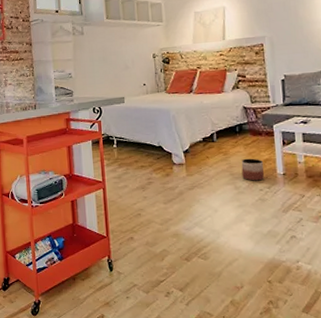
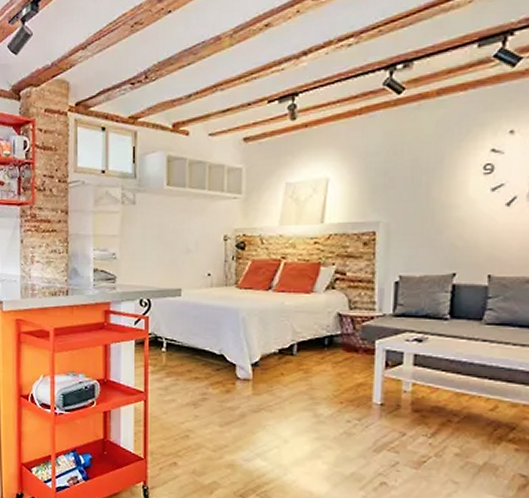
planter: present [241,158,264,181] -> none [325,380,356,410]

